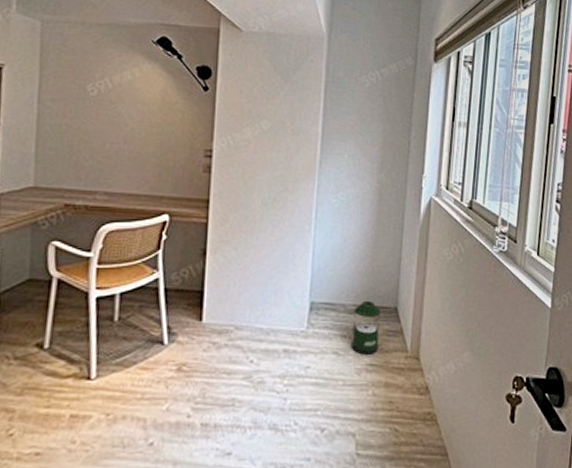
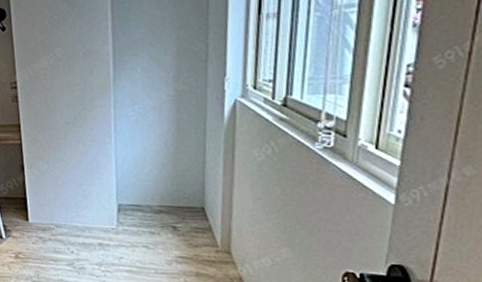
lantern: present [352,300,380,355] -> none [159,201,187,249]

